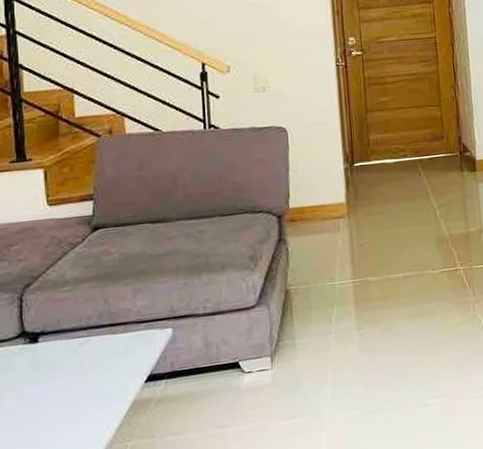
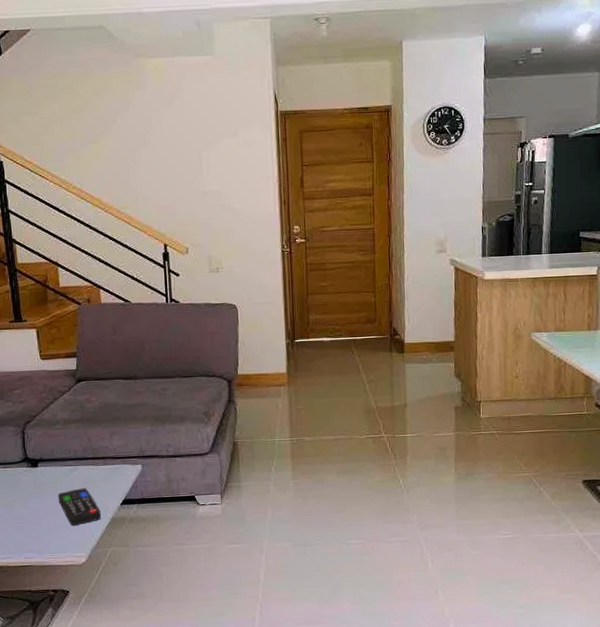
remote control: none [63,364,120,416] -> present [58,488,102,525]

